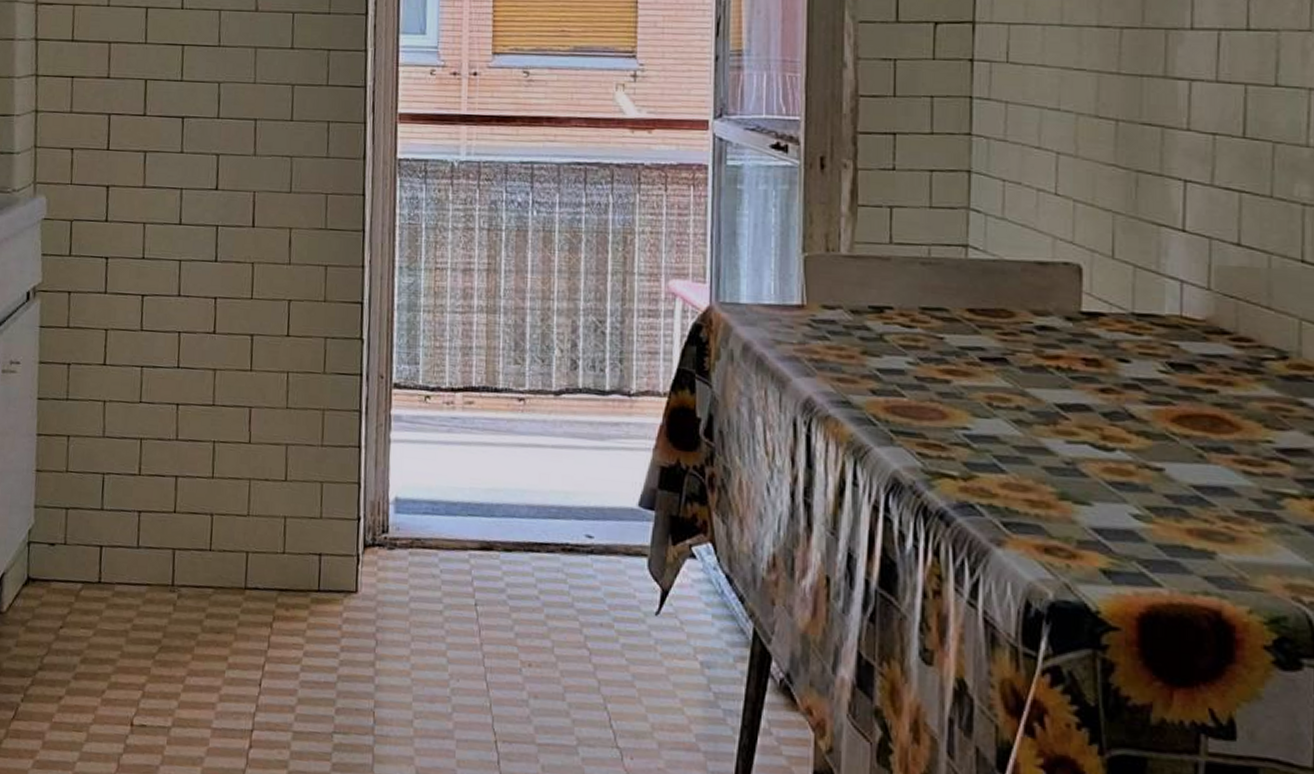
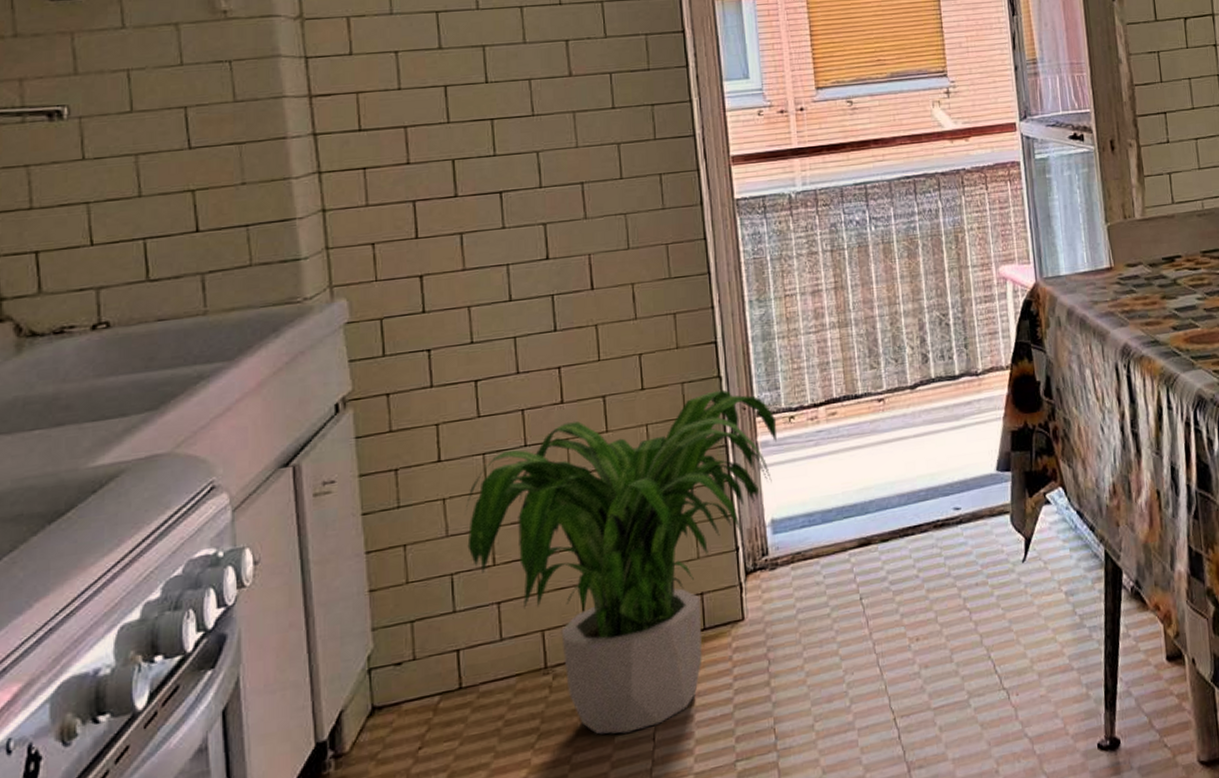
potted plant: none [119,352,412,672] -> present [465,389,777,735]

